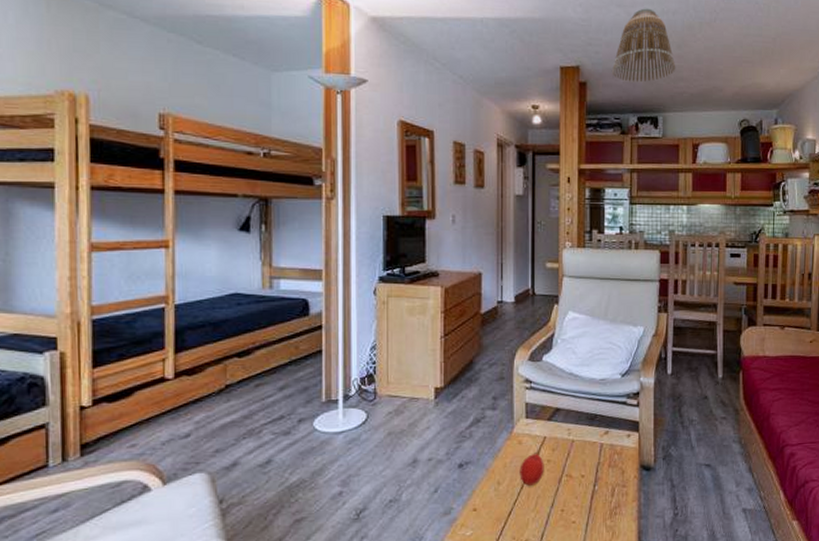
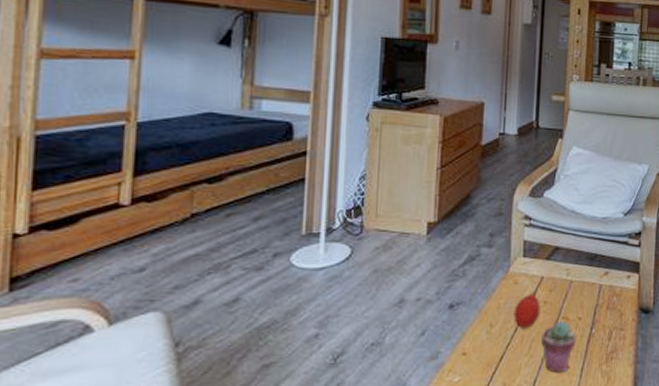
potted succulent: none [547,478,580,527] -> present [541,321,577,373]

